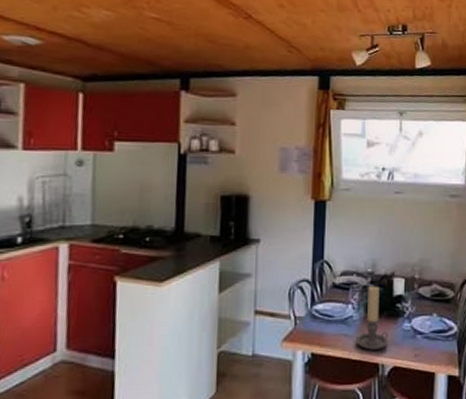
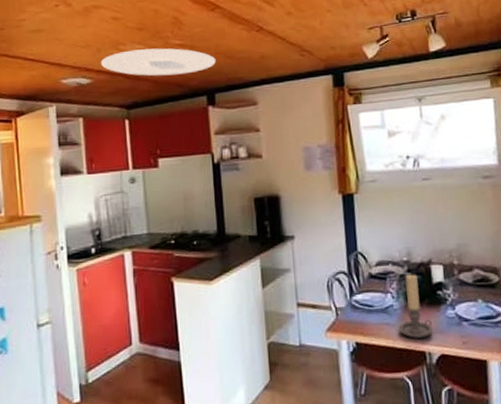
ceiling light: none [55,14,195,52] -> present [100,48,216,76]

